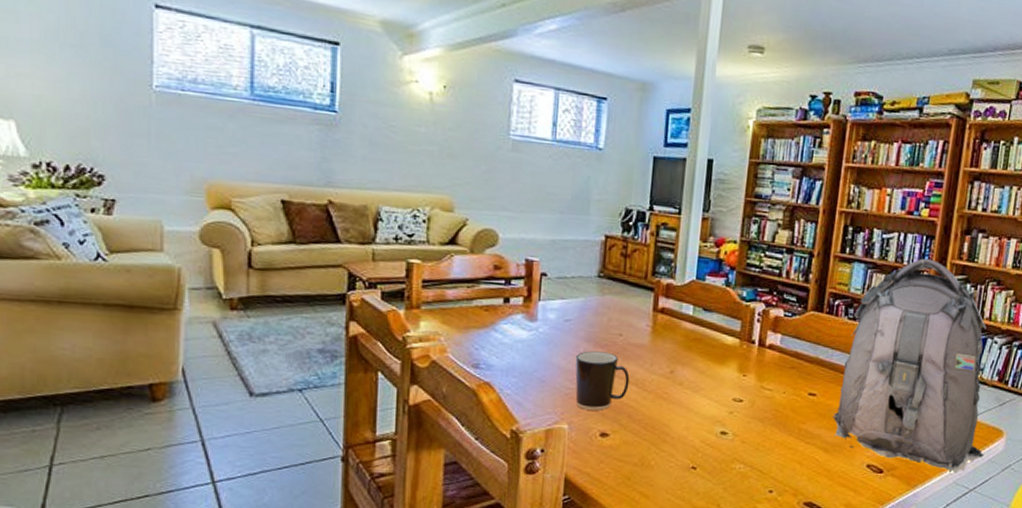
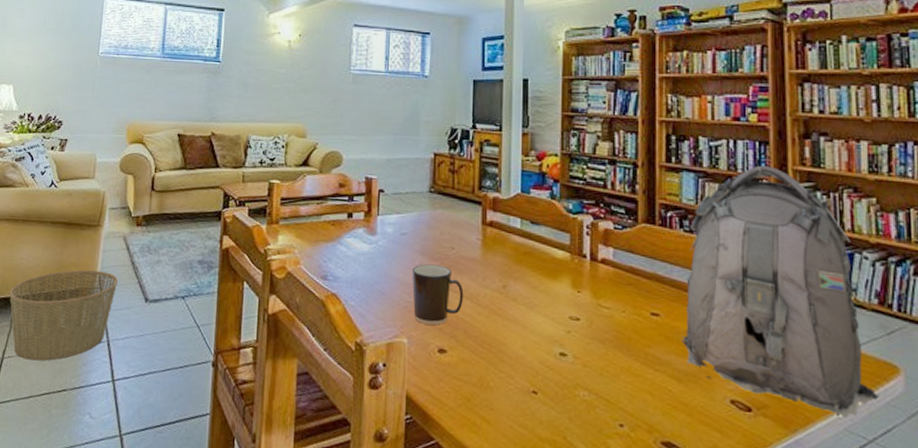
basket: none [49,361,211,466] -> present [9,269,119,361]

